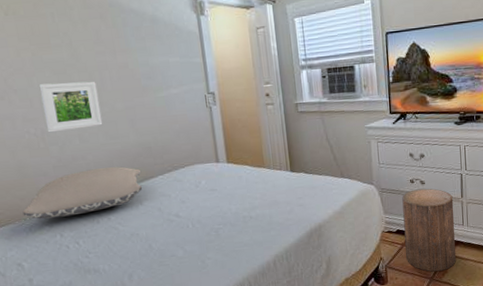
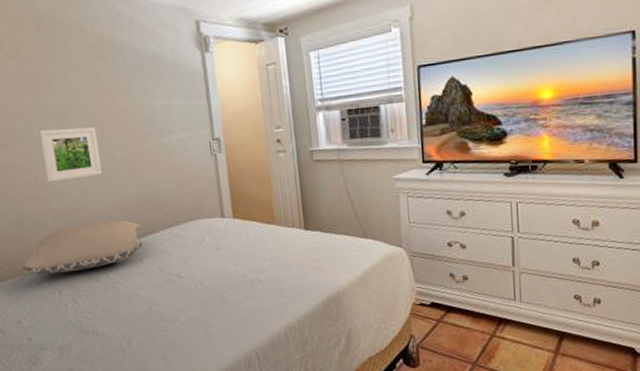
stool: present [402,188,456,272] -> none [437,253,505,356]

